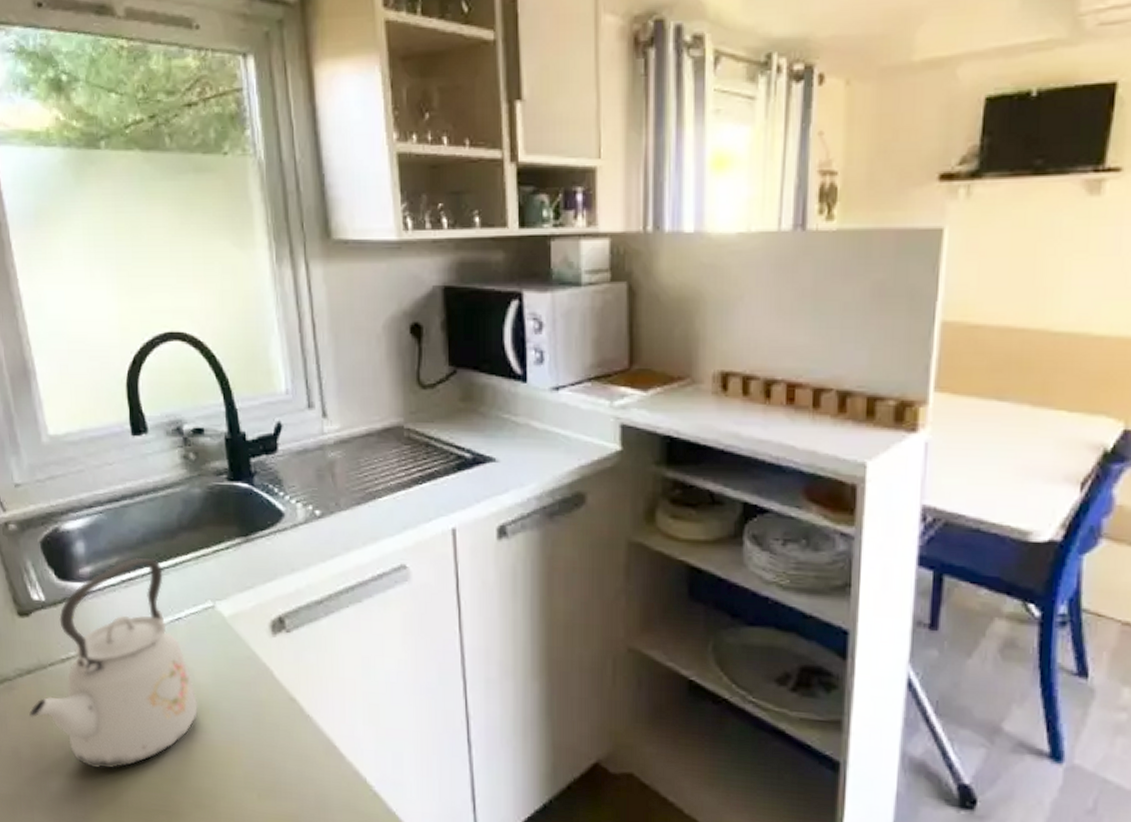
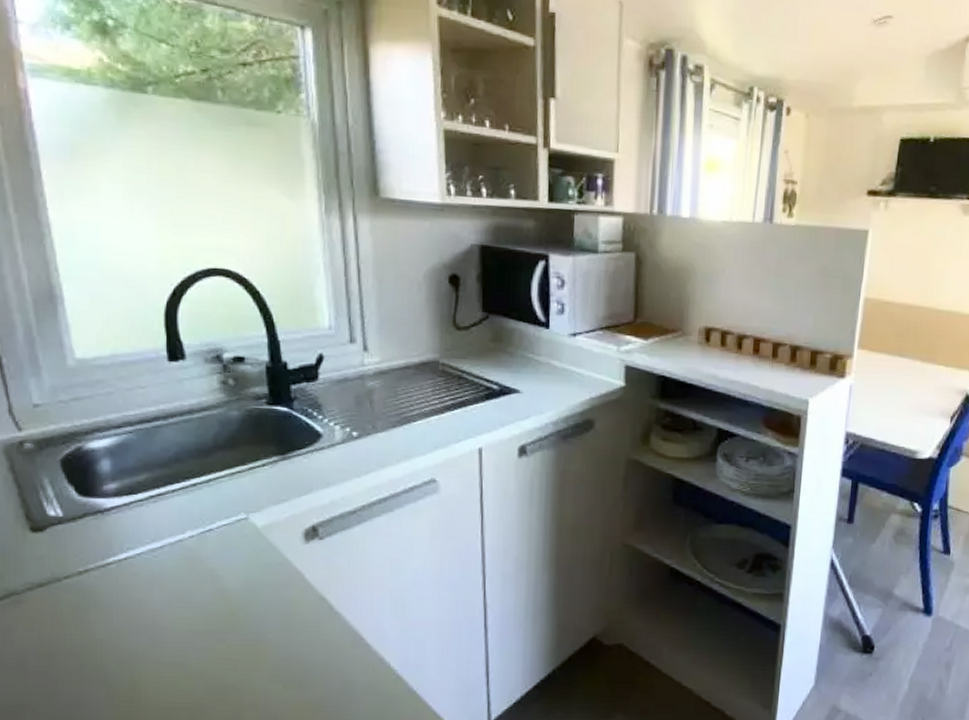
kettle: present [29,558,199,770] -> none [39,474,227,674]

